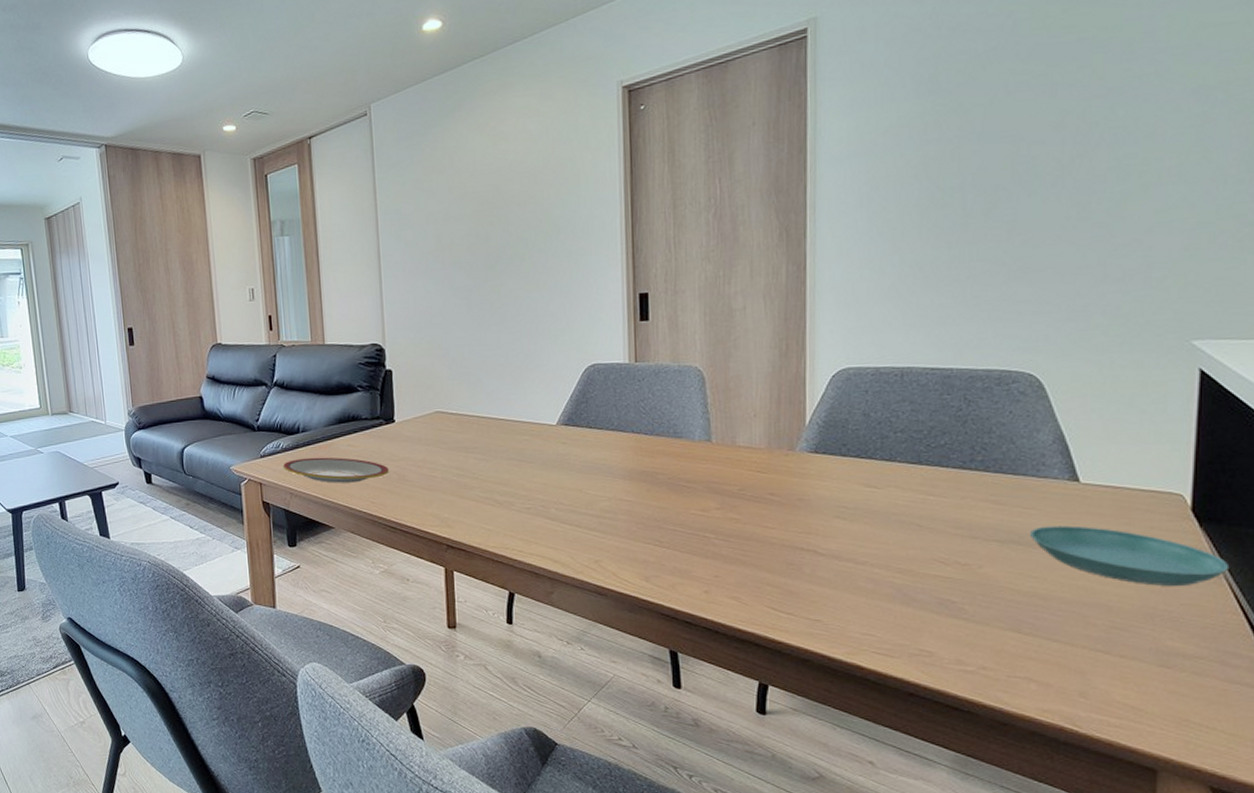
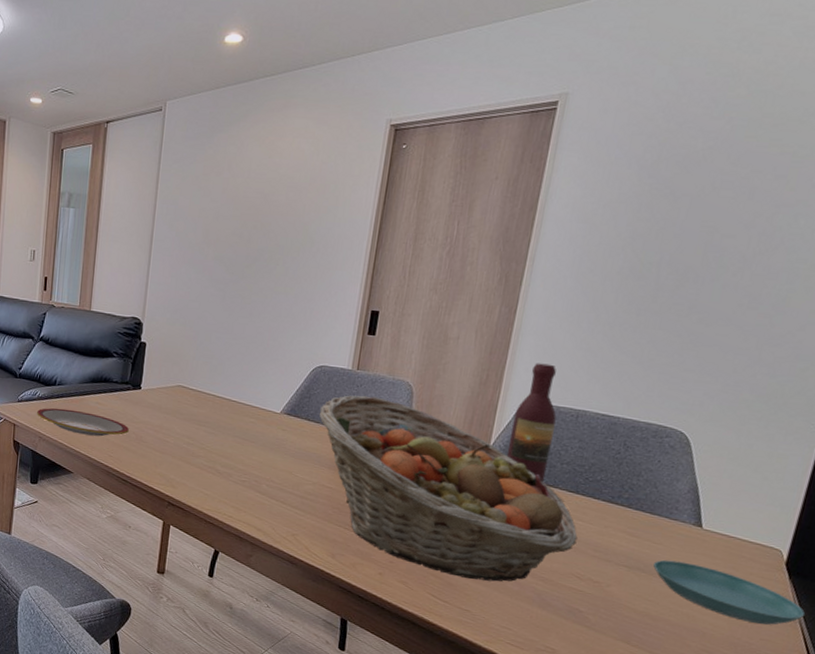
fruit basket: none [600,389,931,582] -> present [319,395,578,582]
wine bottle: none [827,320,879,458] -> present [506,363,557,483]

